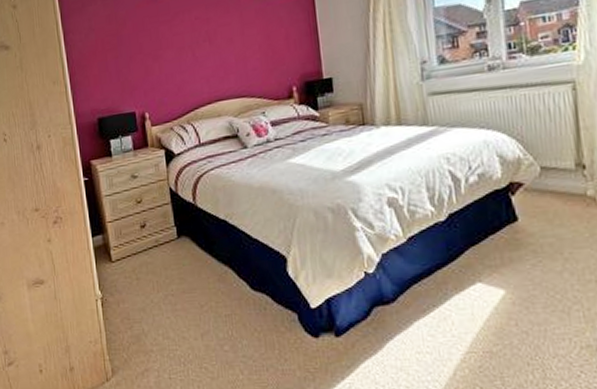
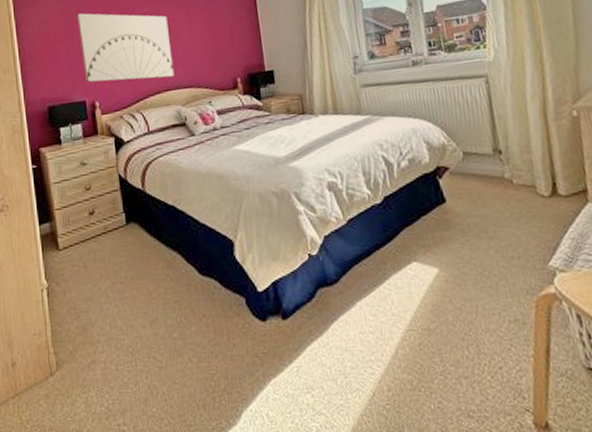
wall art: none [125,19,226,93] -> present [77,13,175,83]

